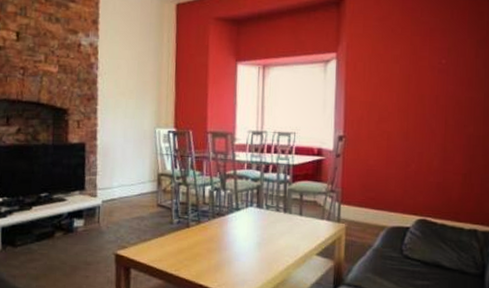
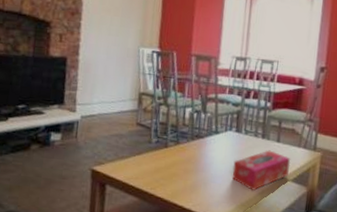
tissue box: none [256,224,315,267] -> present [232,150,291,190]

